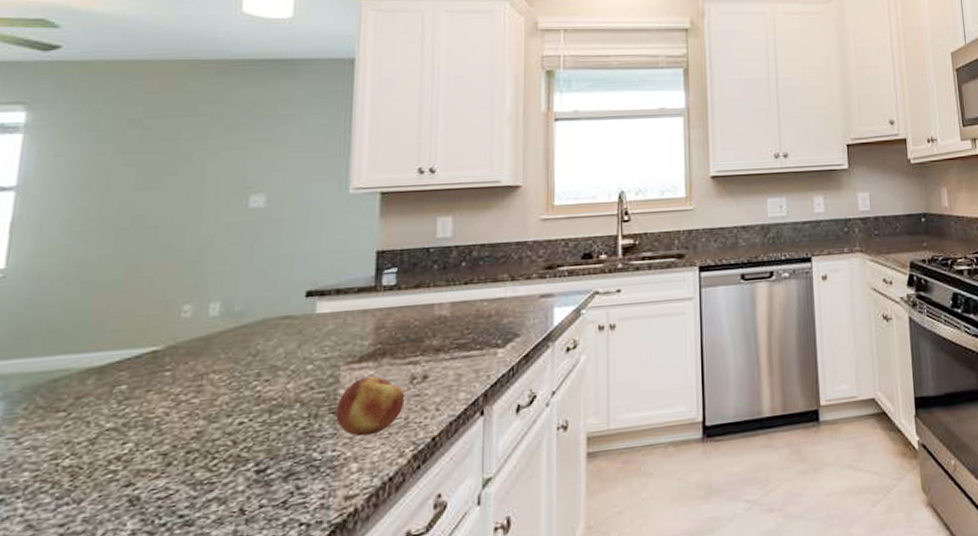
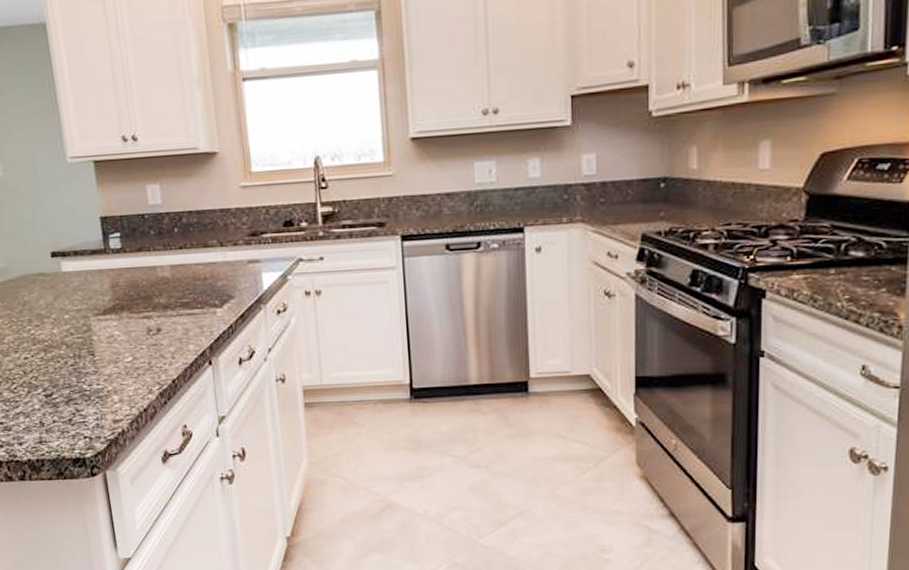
fruit: present [336,376,405,437] -> none [93,327,146,375]

